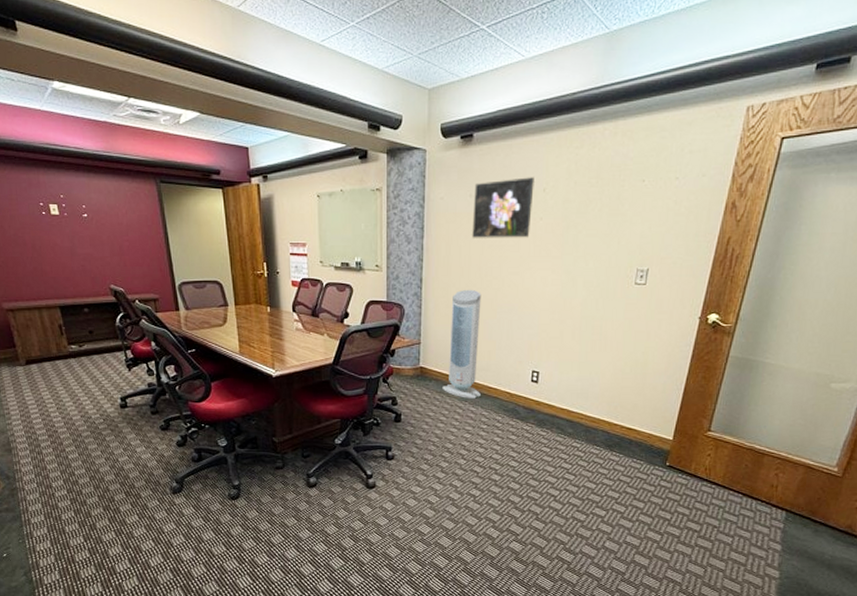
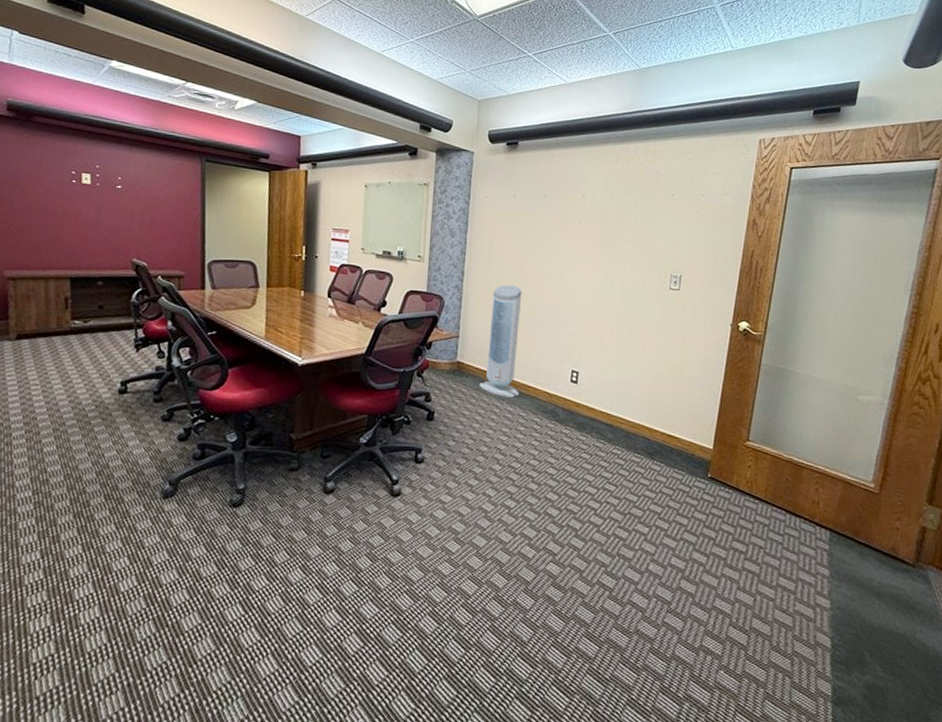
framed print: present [472,177,534,238] -> none [515,184,574,239]

